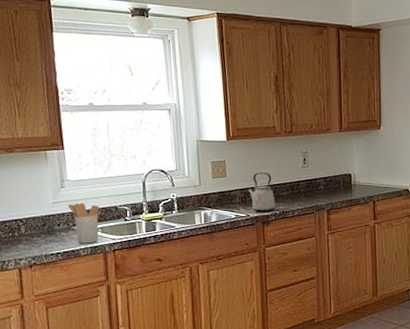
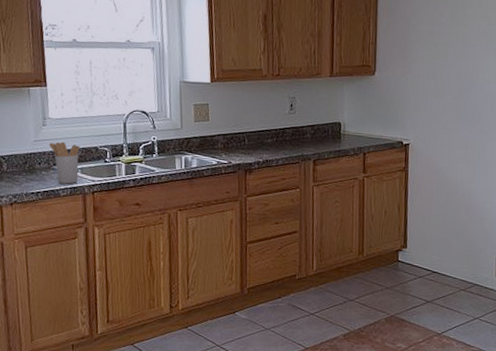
kettle: present [248,172,275,212] -> none [231,117,259,160]

